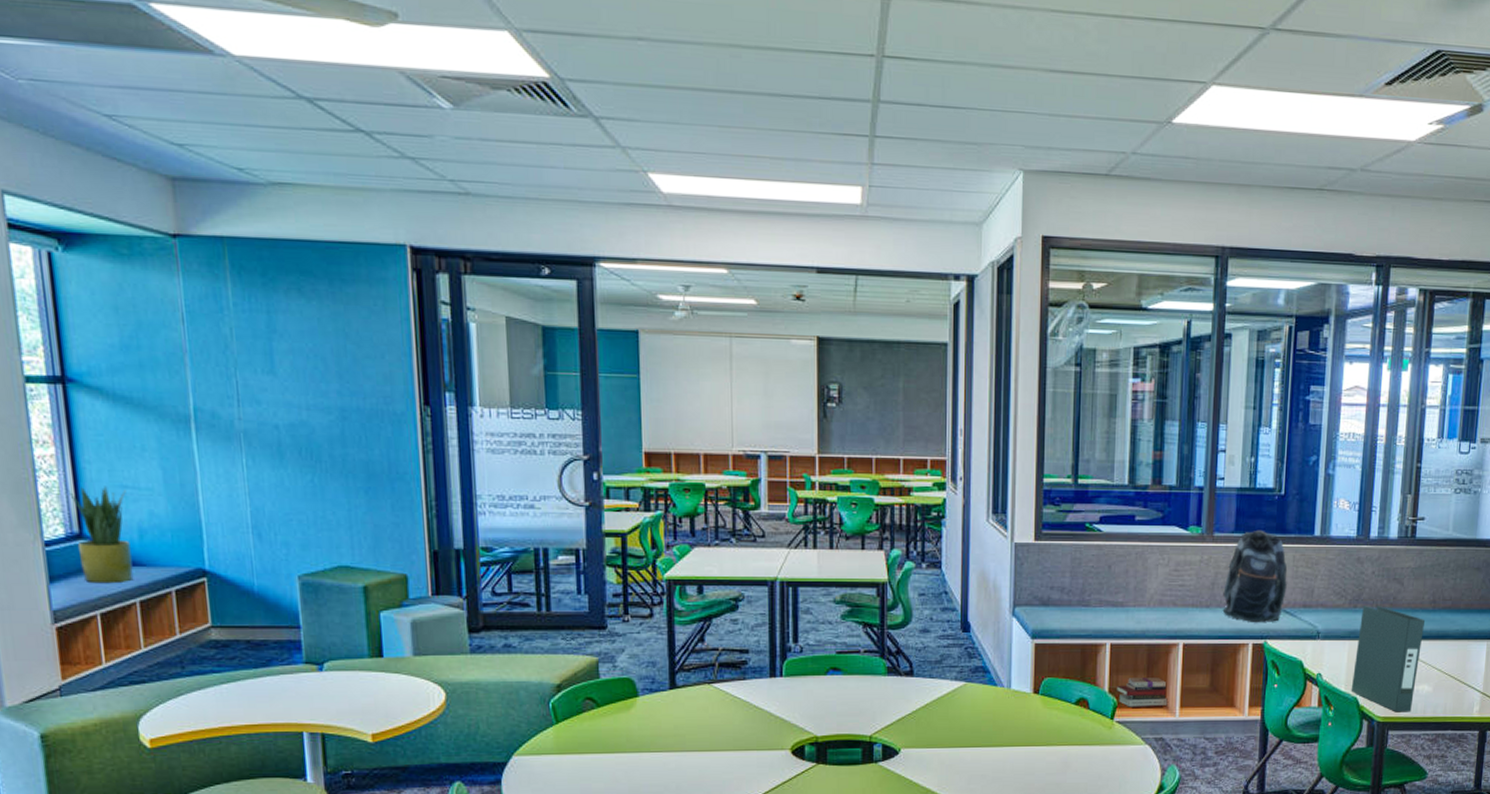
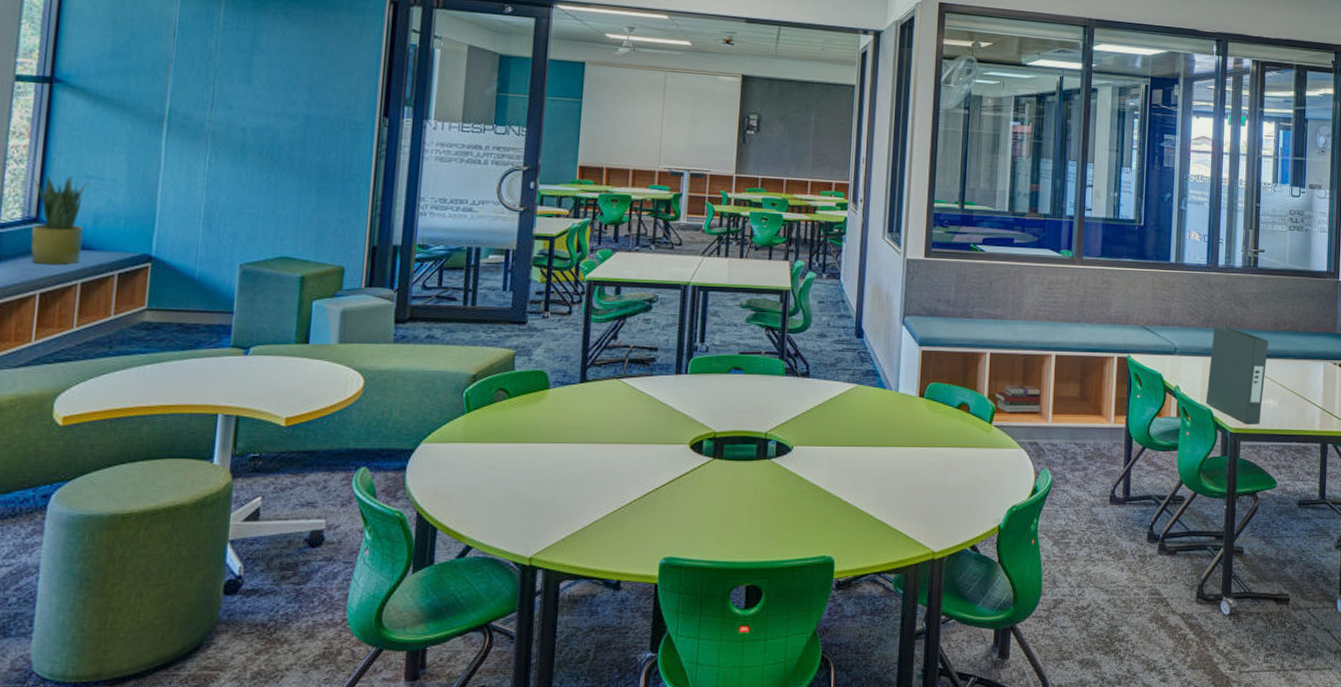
backpack: present [1222,529,1288,622] -> none [1090,255,1148,338]

